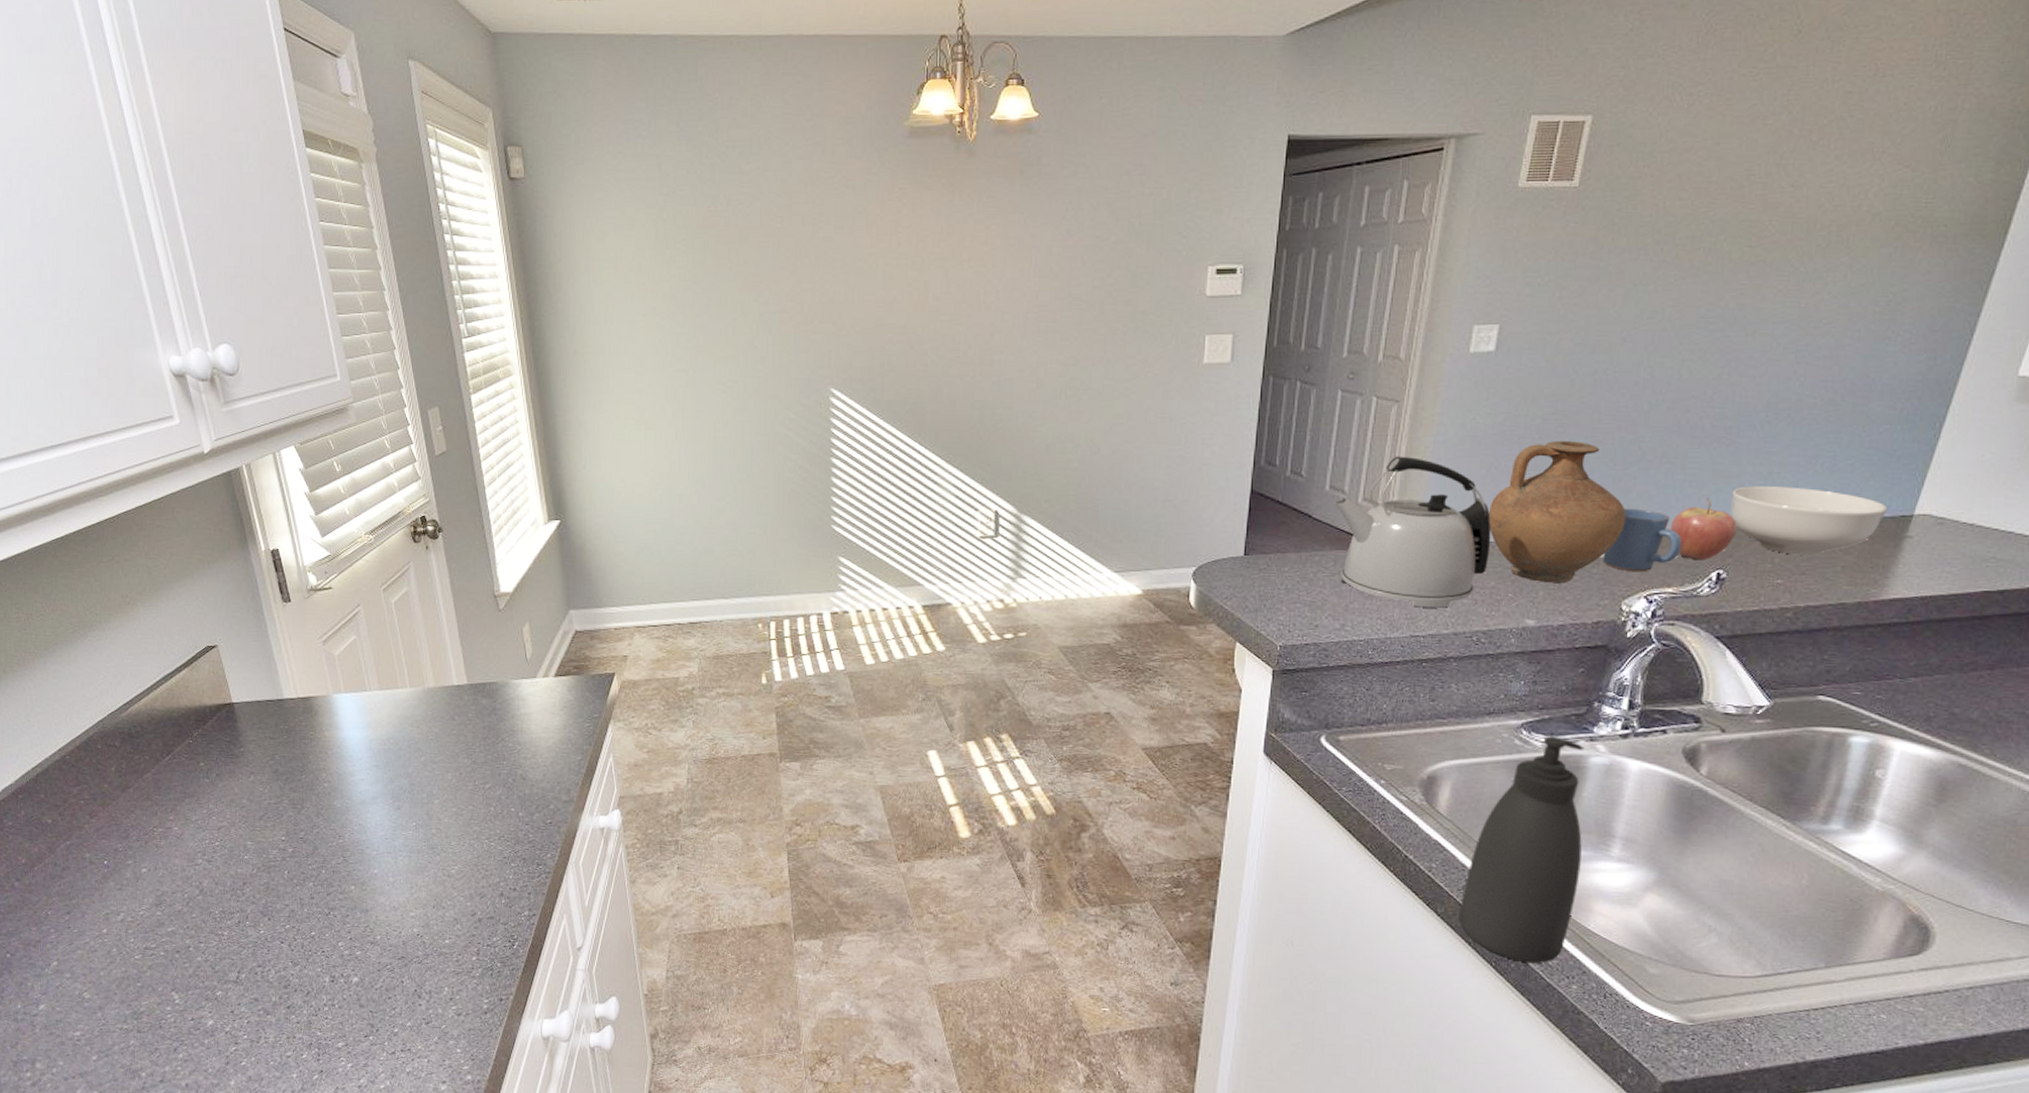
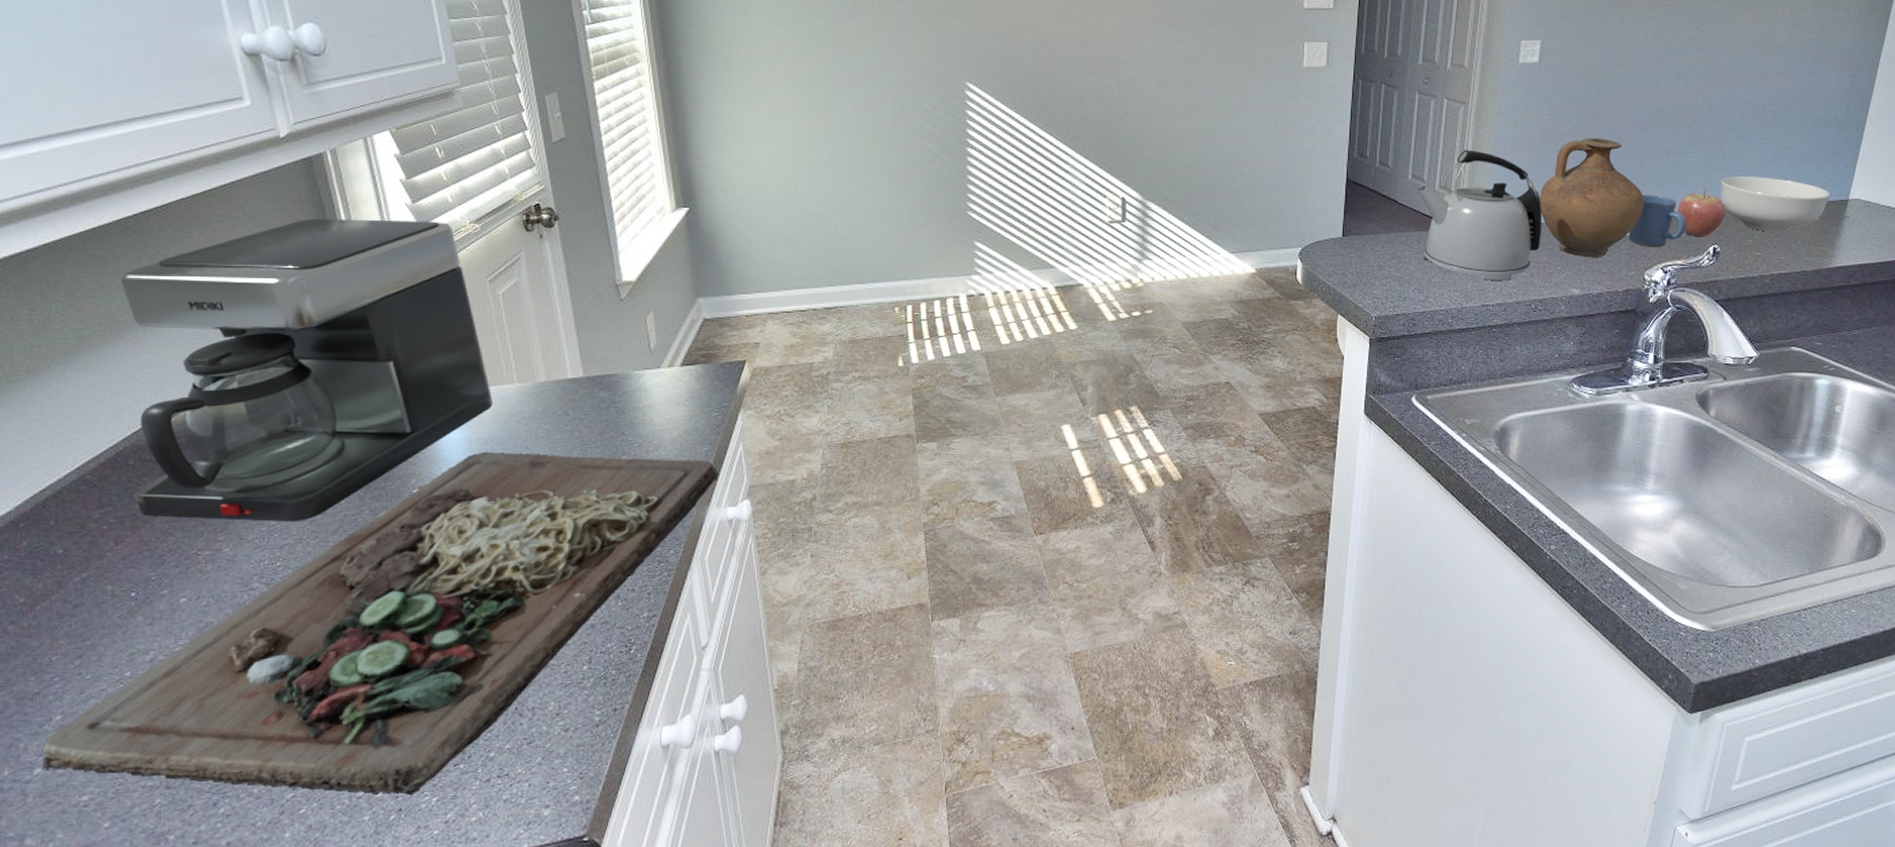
cutting board: none [44,751,590,1059] -> present [40,451,718,795]
coffee maker: none [84,529,389,808] -> present [120,219,493,523]
soap dispenser: present [1458,736,1584,963] -> none [1530,389,1624,588]

